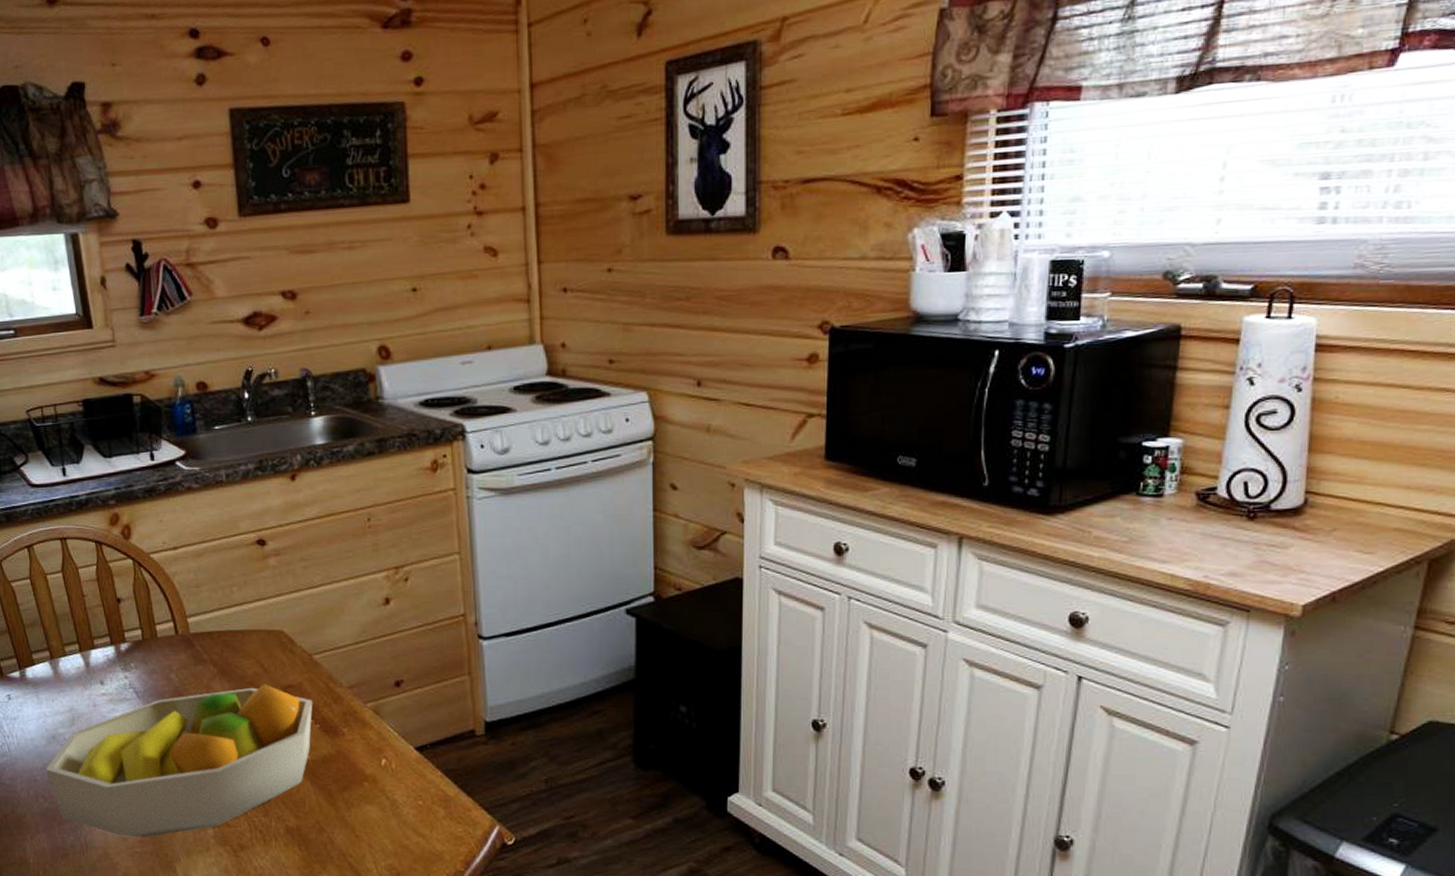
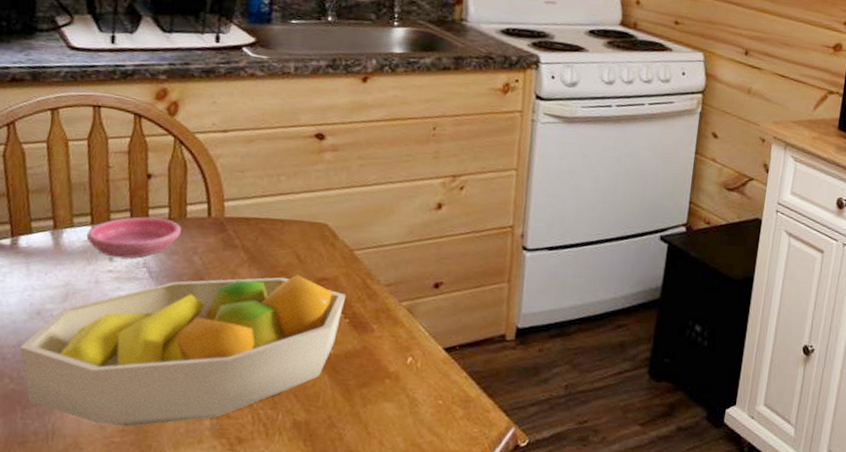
saucer: none [78,640,155,681] -> present [86,217,182,258]

